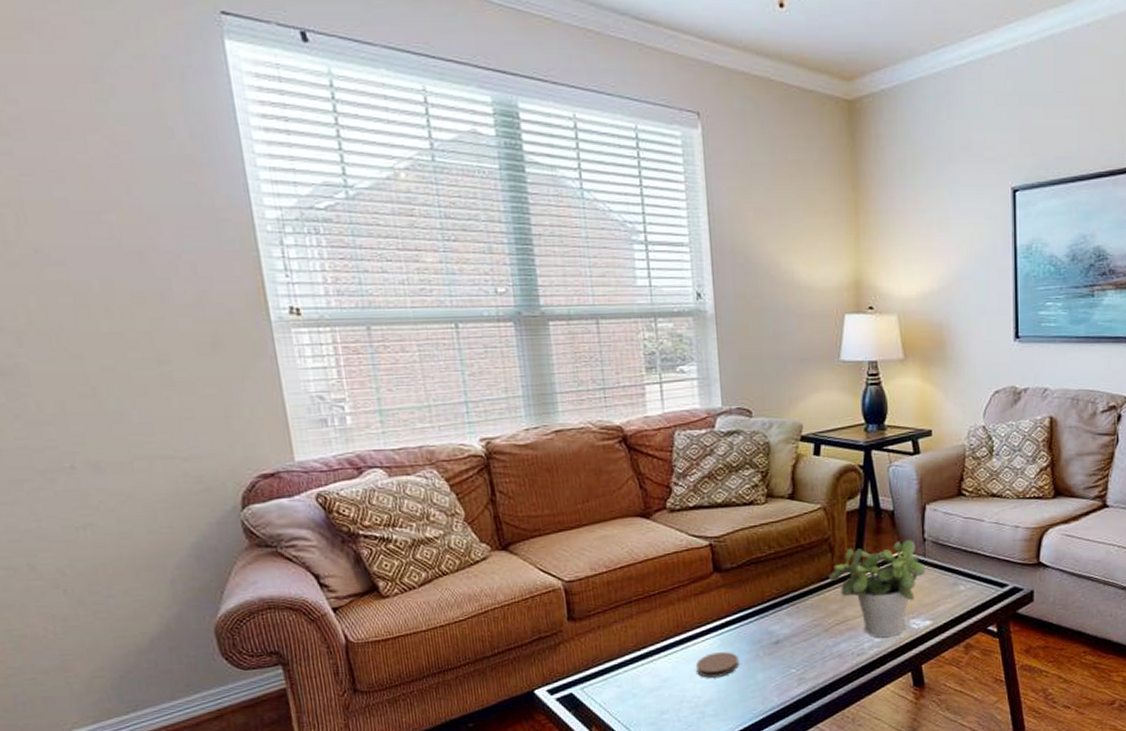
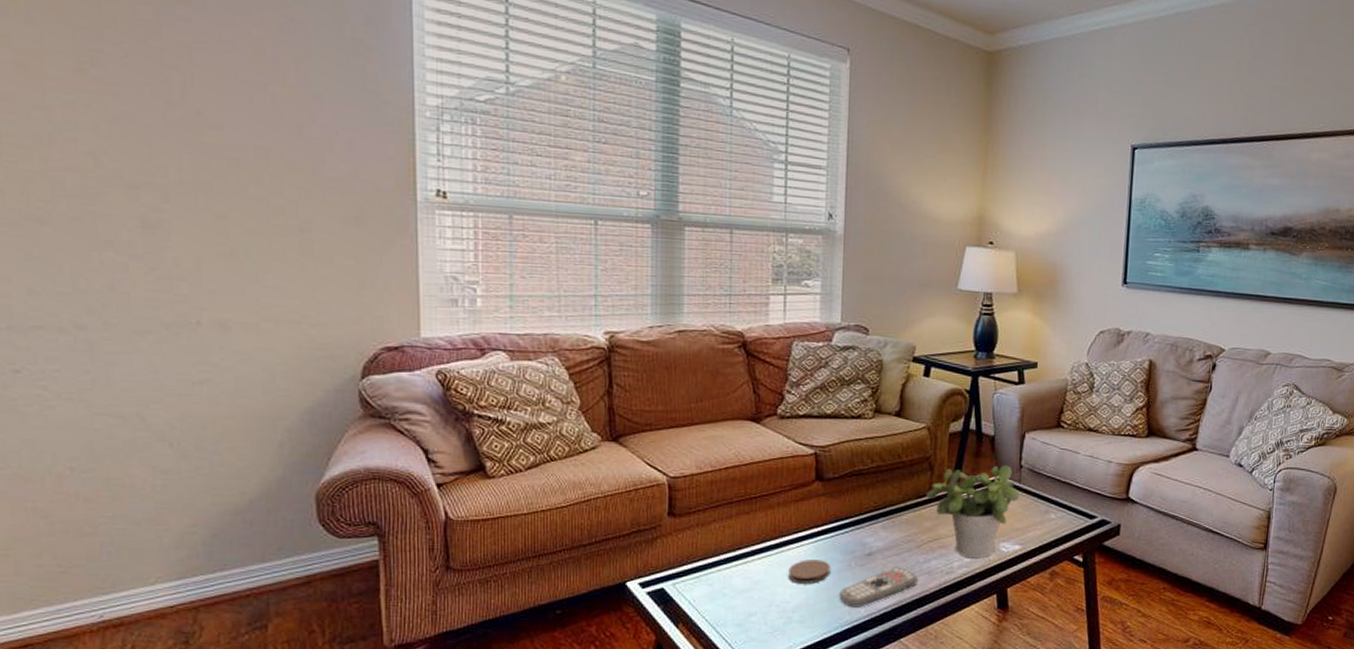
remote control: none [750,652,829,697] -> present [839,567,918,608]

